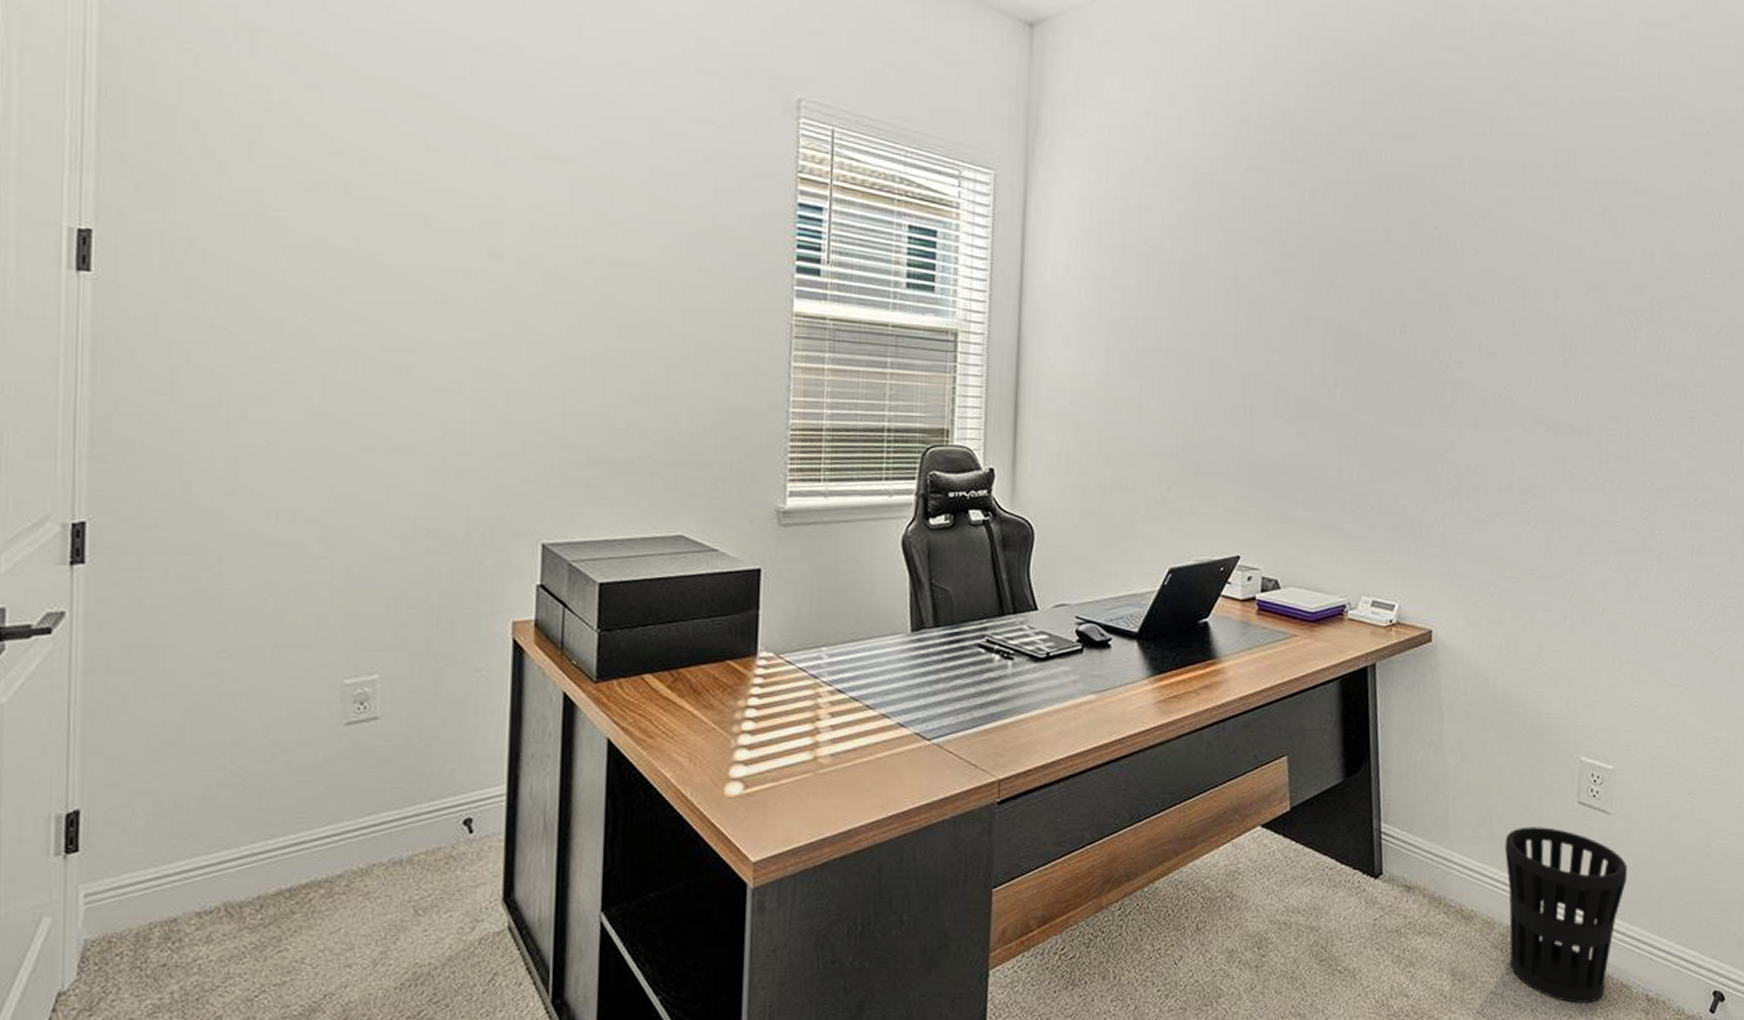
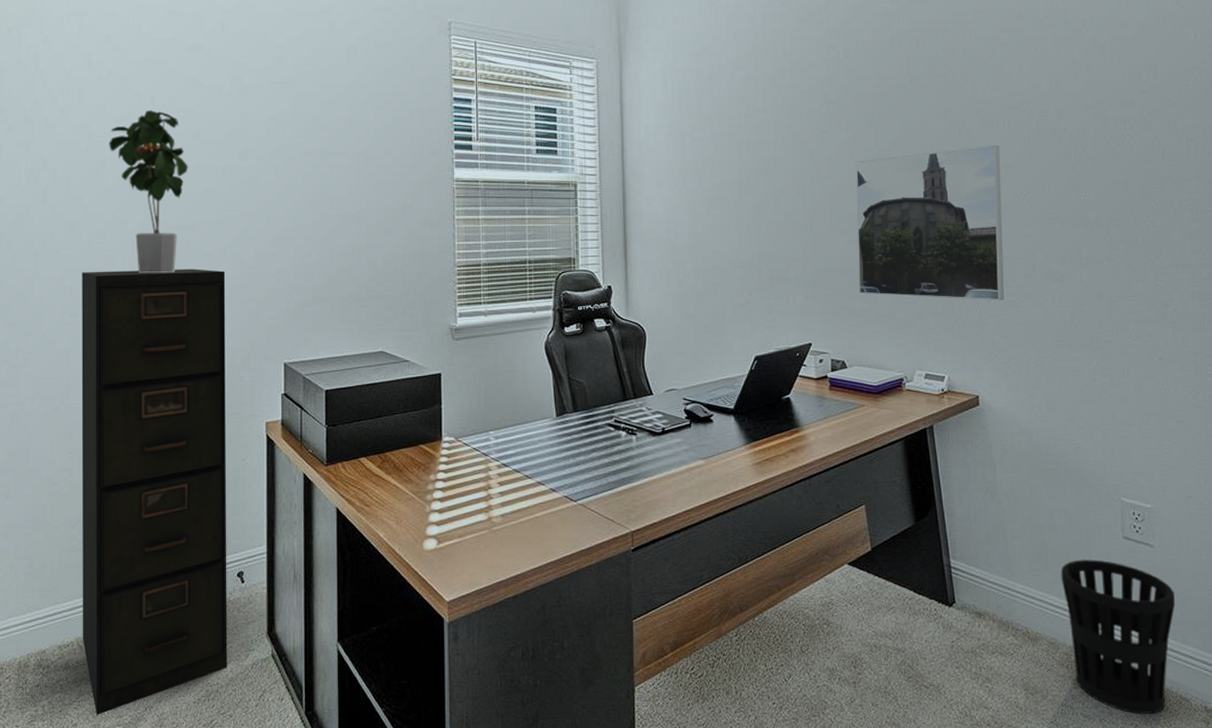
filing cabinet: none [232,400,462,1005] -> present [81,268,227,715]
potted plant: none [292,179,412,411] -> present [109,110,188,274]
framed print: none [1302,326,1485,518] -> present [855,144,1004,301]

